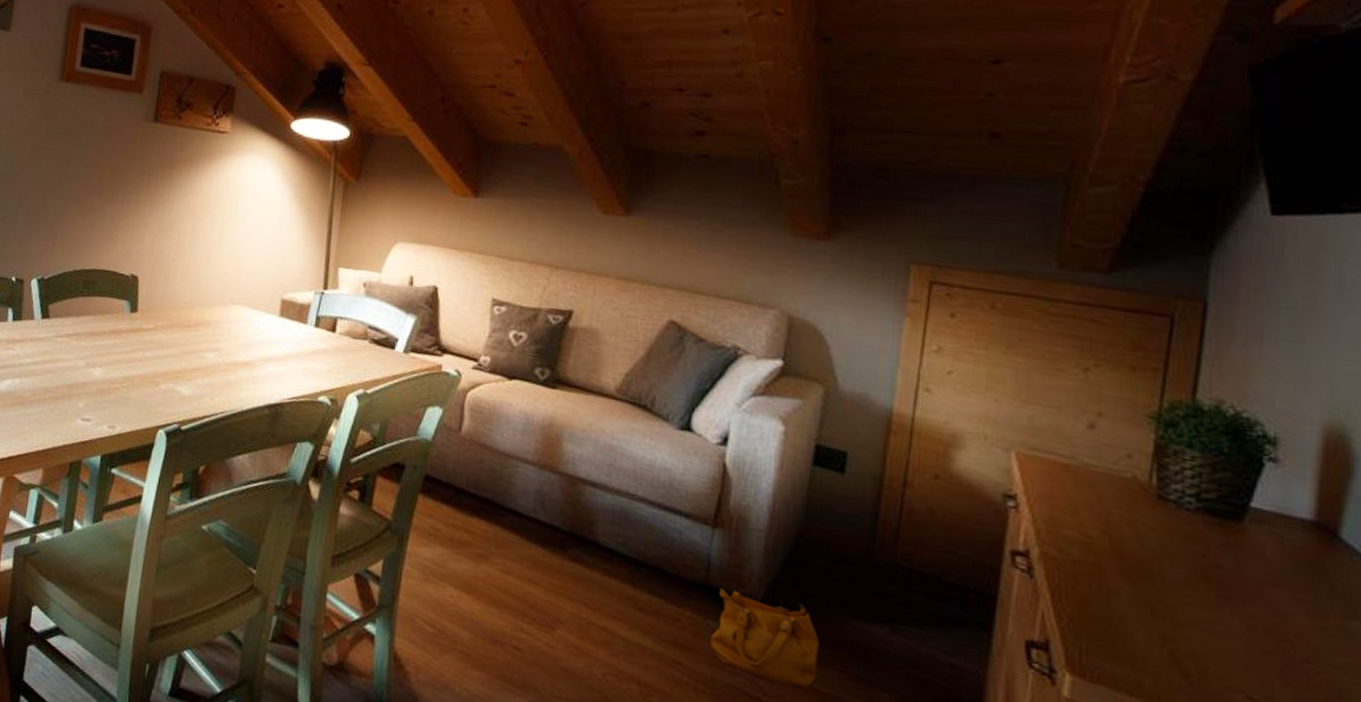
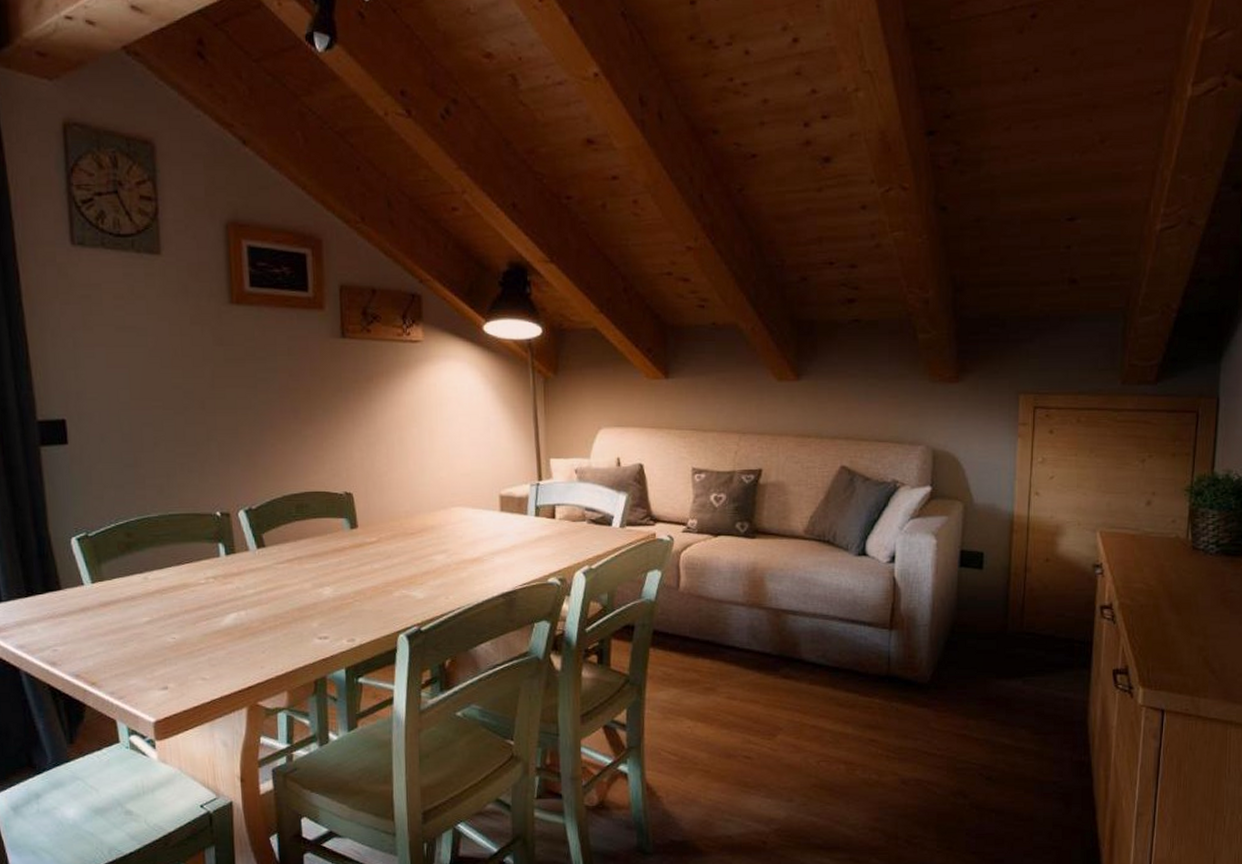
handbag: present [710,588,819,689] -> none [896,676,974,740]

